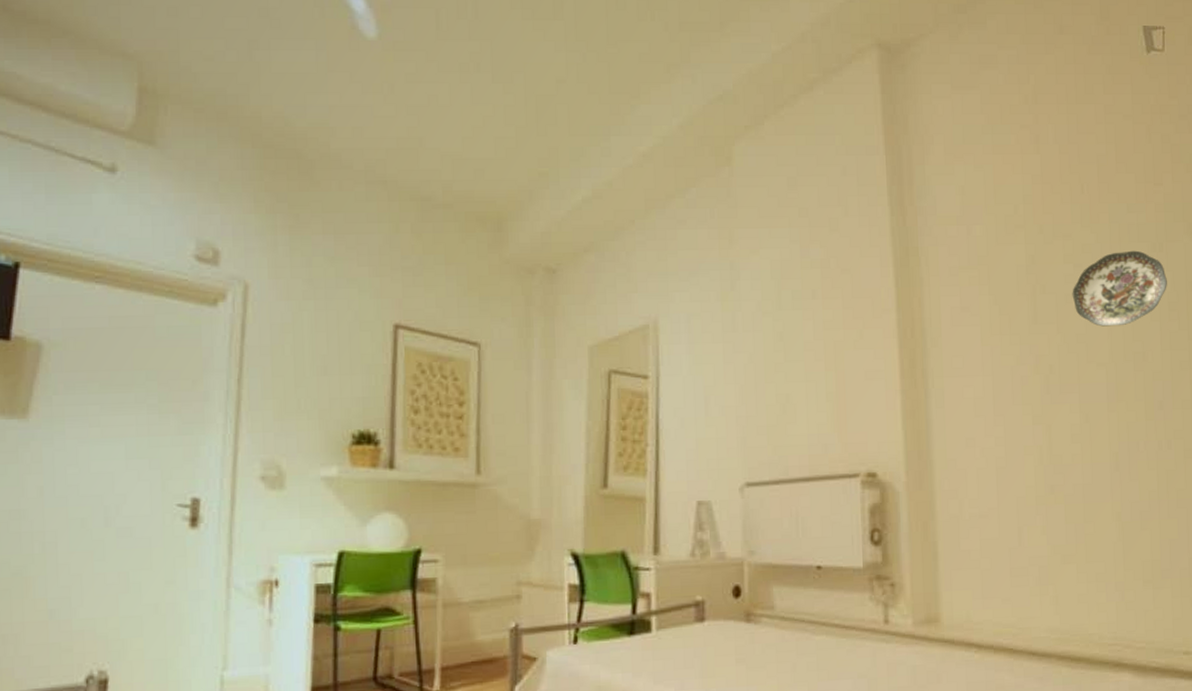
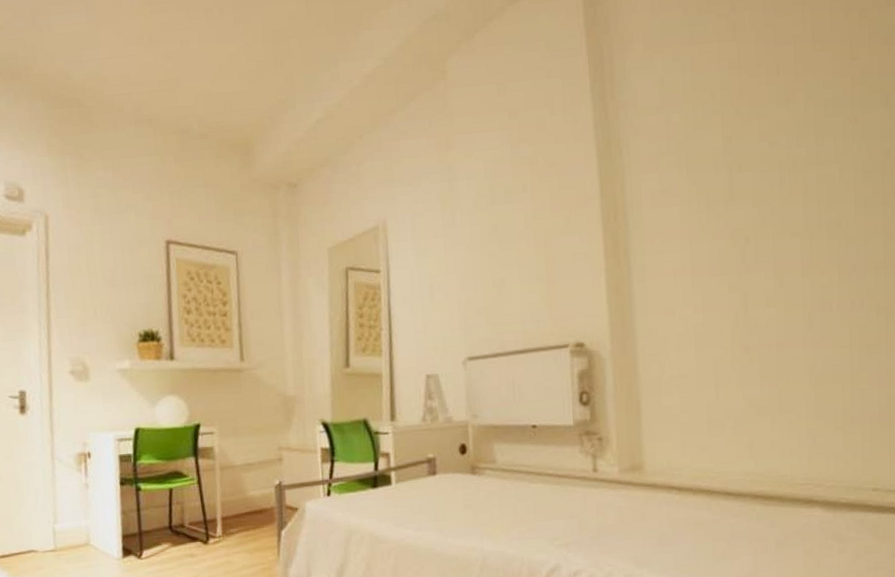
decorative plate: present [1072,250,1167,327] -> none [767,124,862,199]

